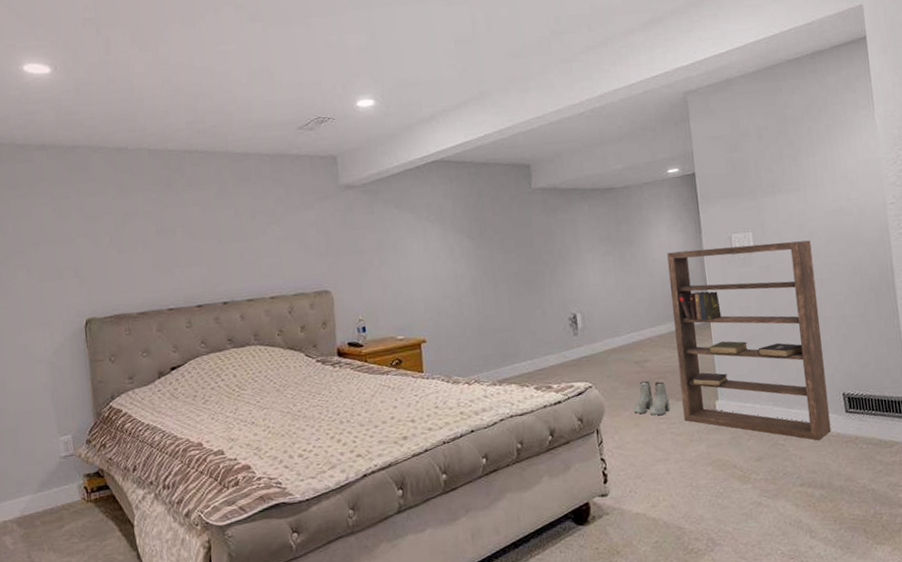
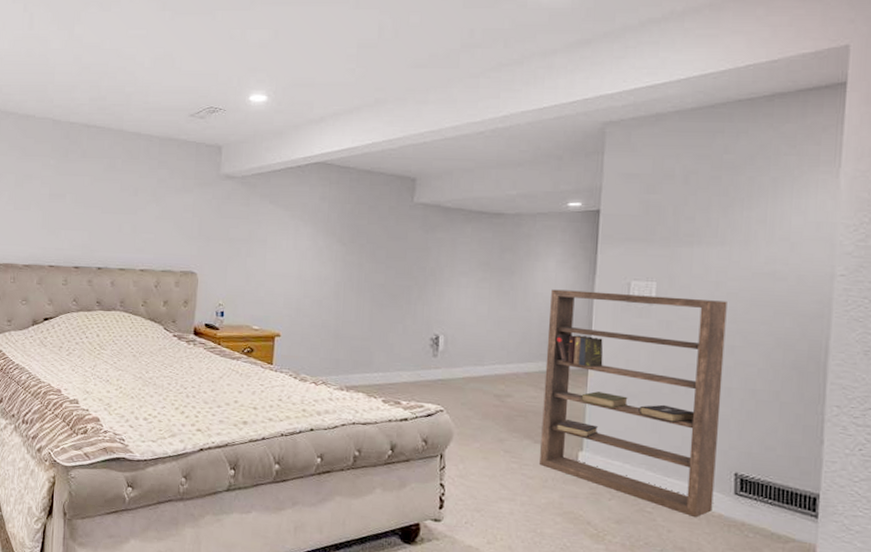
boots: present [633,380,670,416] -> none [484,415,526,455]

